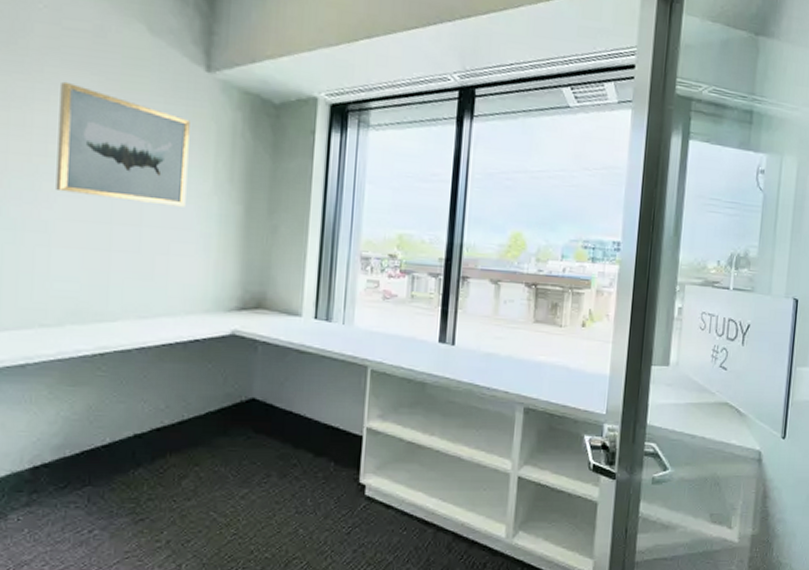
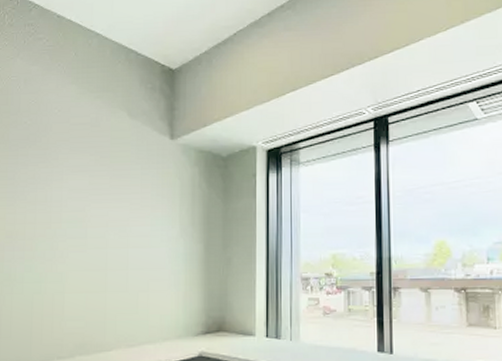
wall art: present [56,81,190,207] -> none [67,163,160,251]

